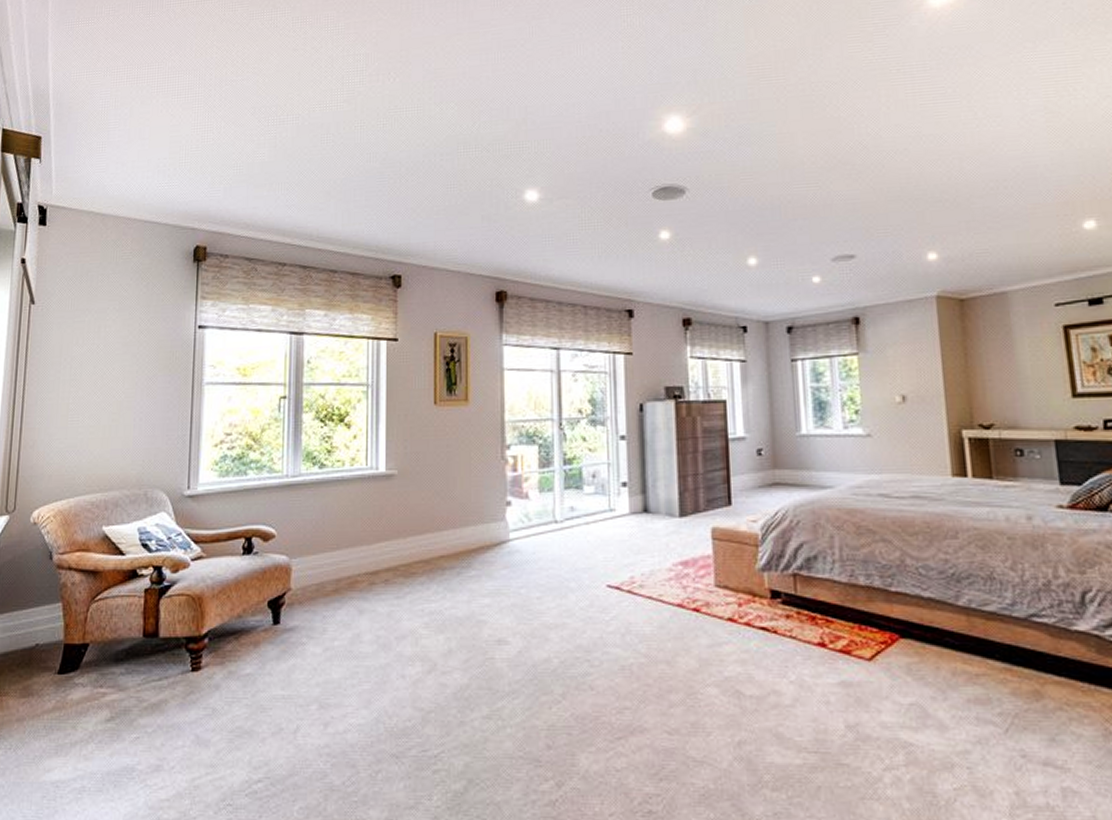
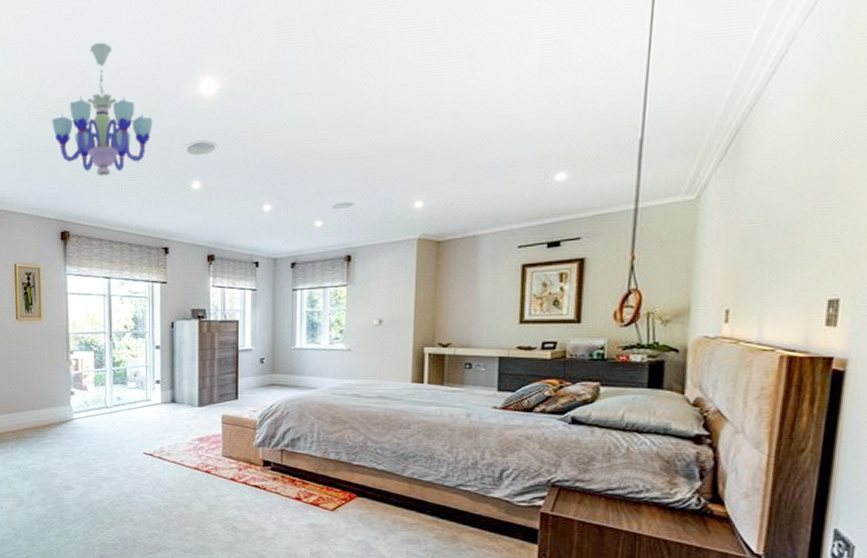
chandelier: none [487,76,610,225] -> present [52,42,153,176]

